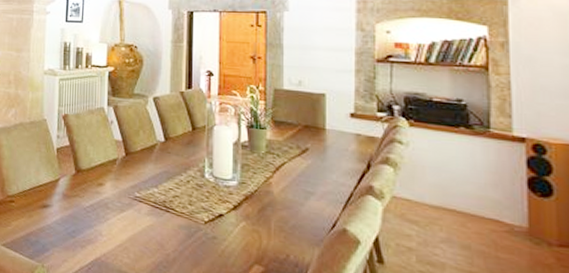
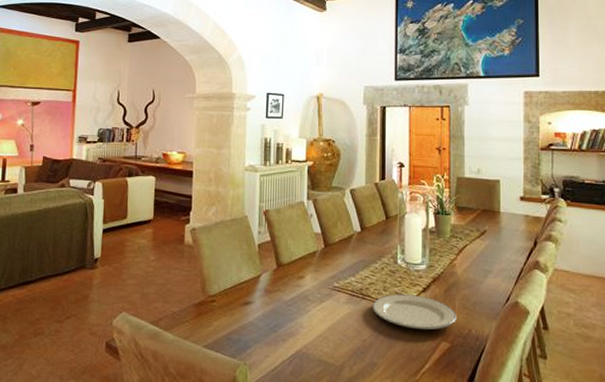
plate: none [176,209,272,251] -> present [372,294,457,330]

